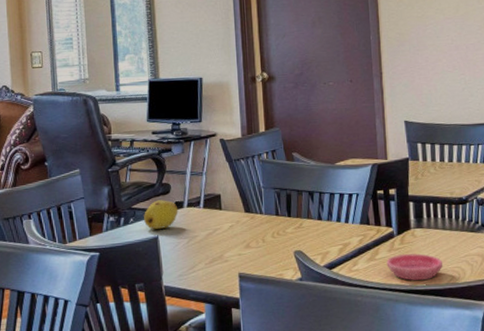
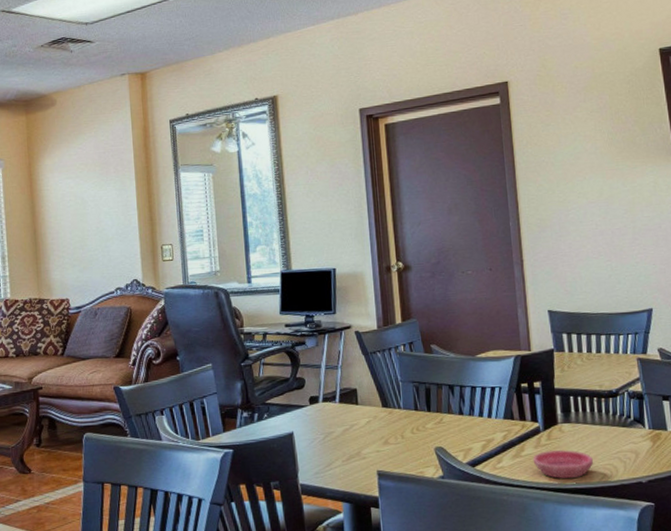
fruit: present [144,200,178,230] -> none [278,394,314,426]

